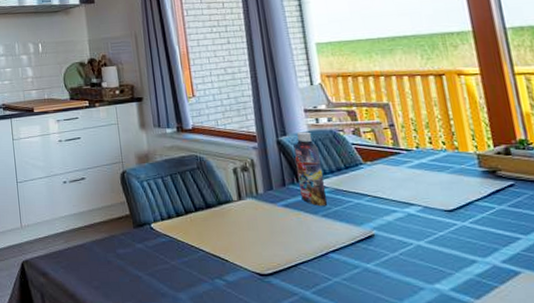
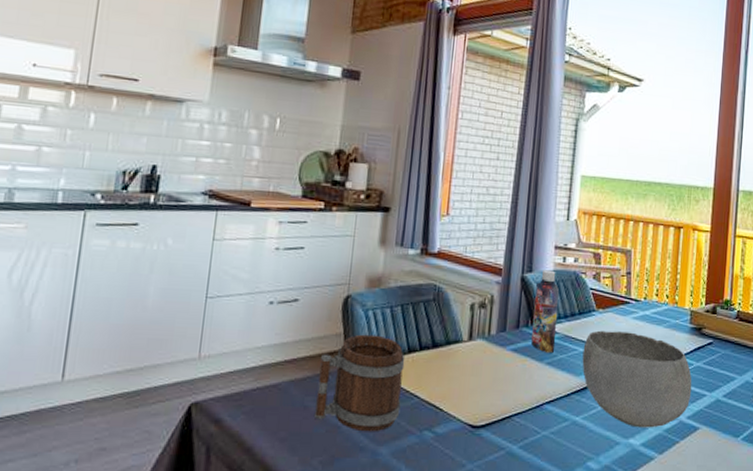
mug: none [113,201,190,281] -> present [315,334,405,432]
bowl: none [358,181,502,273] -> present [582,330,692,428]

